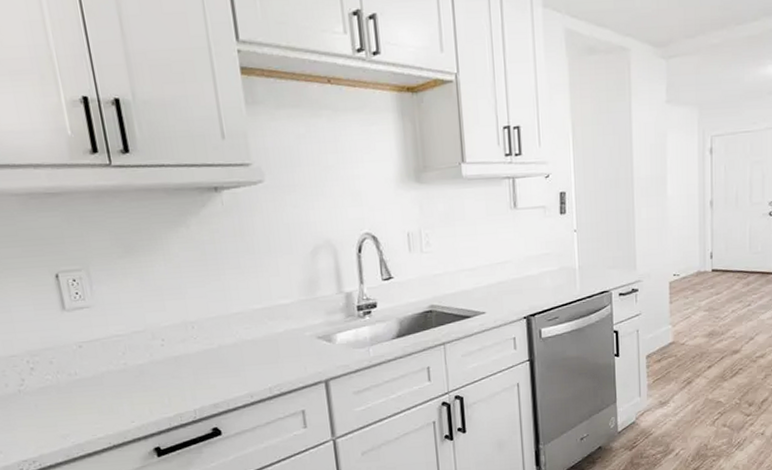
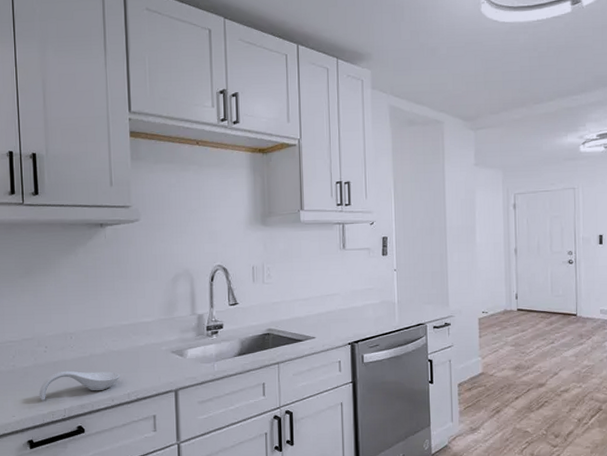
spoon rest: none [161,364,258,402] -> present [39,370,121,400]

